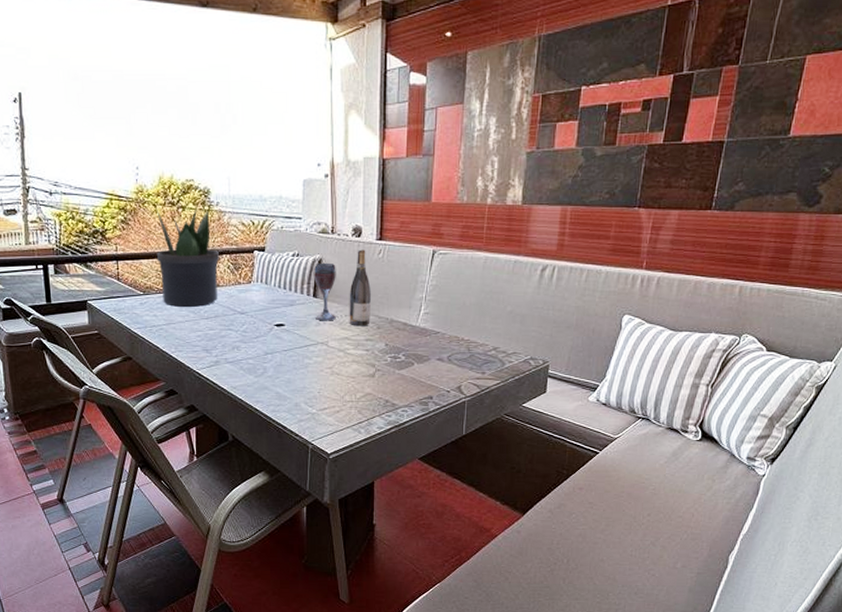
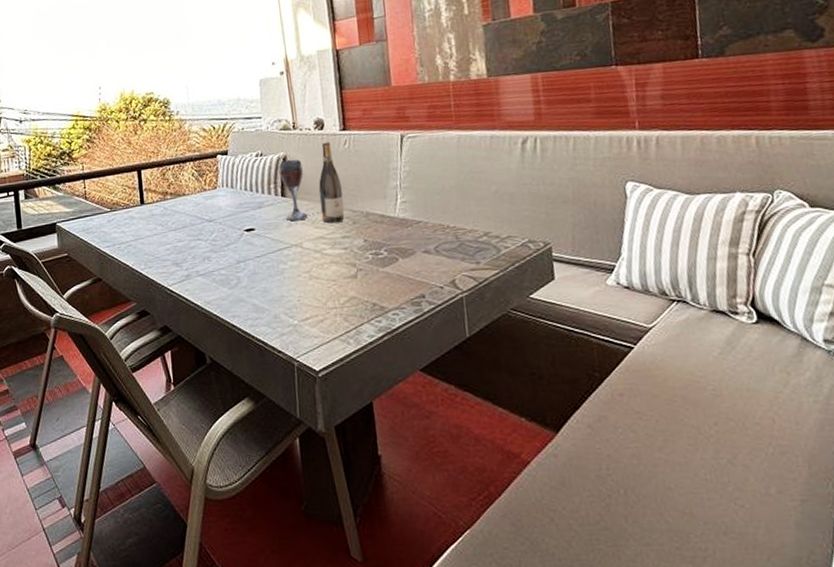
planter: present [155,207,220,307] -> none [118,120,184,221]

